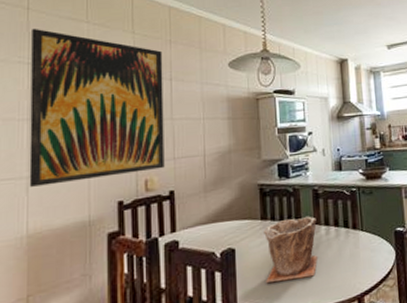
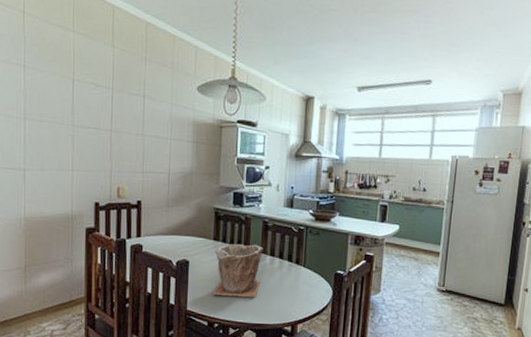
wall art: present [29,28,165,187] -> none [26,32,138,180]

